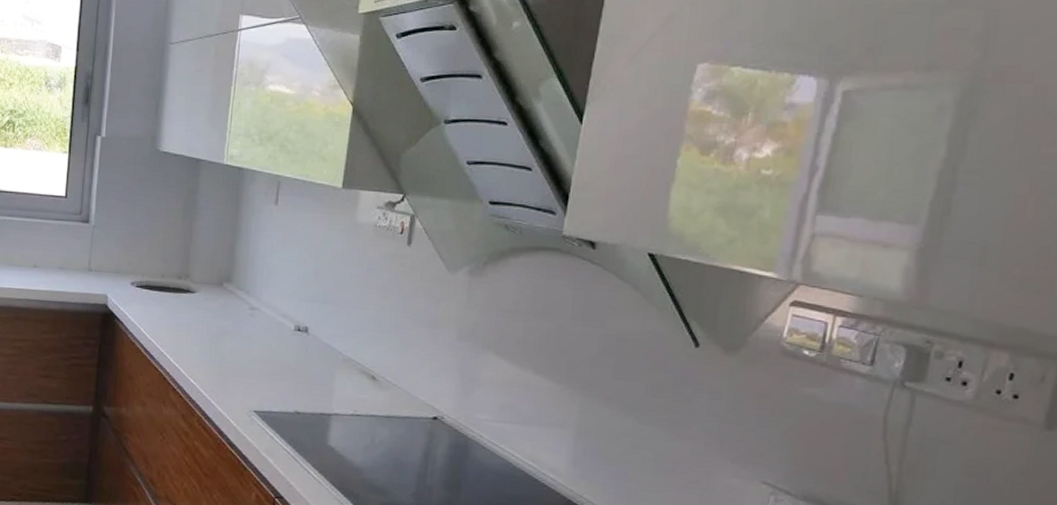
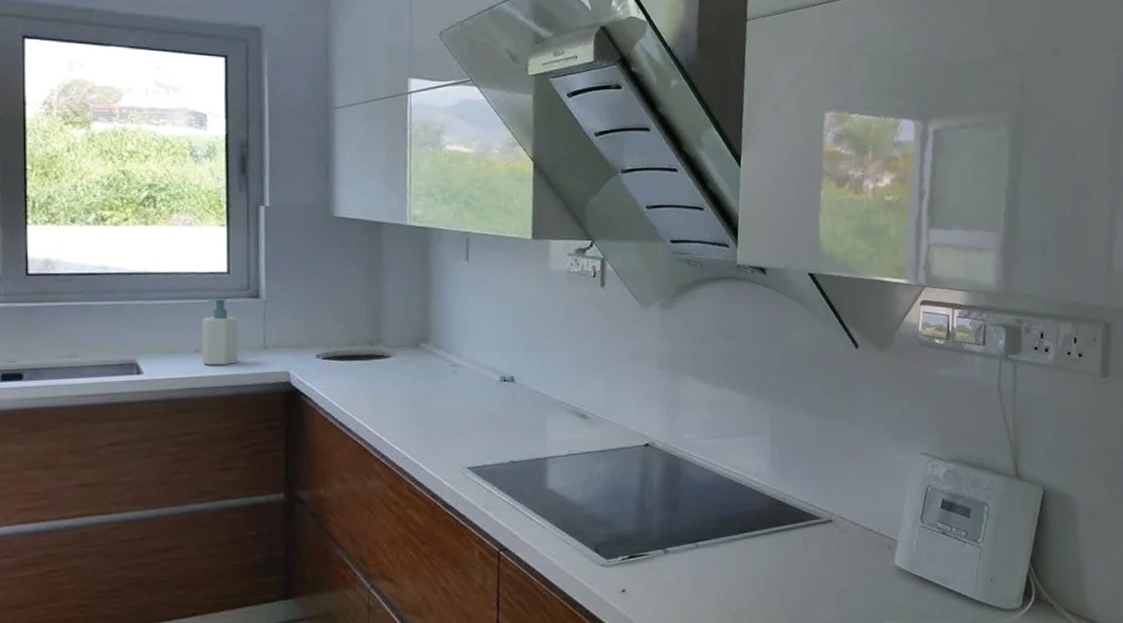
soap bottle: none [38,220,71,283] -> present [201,298,239,366]

